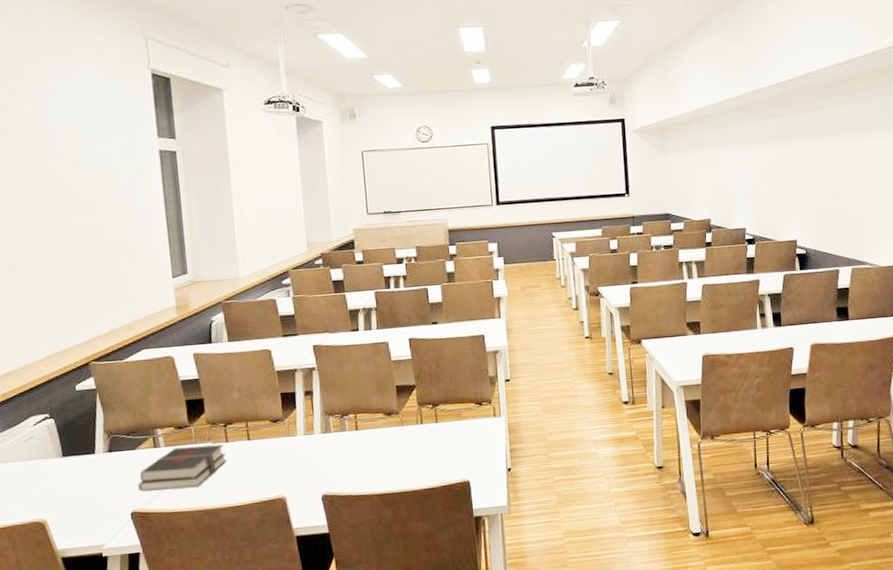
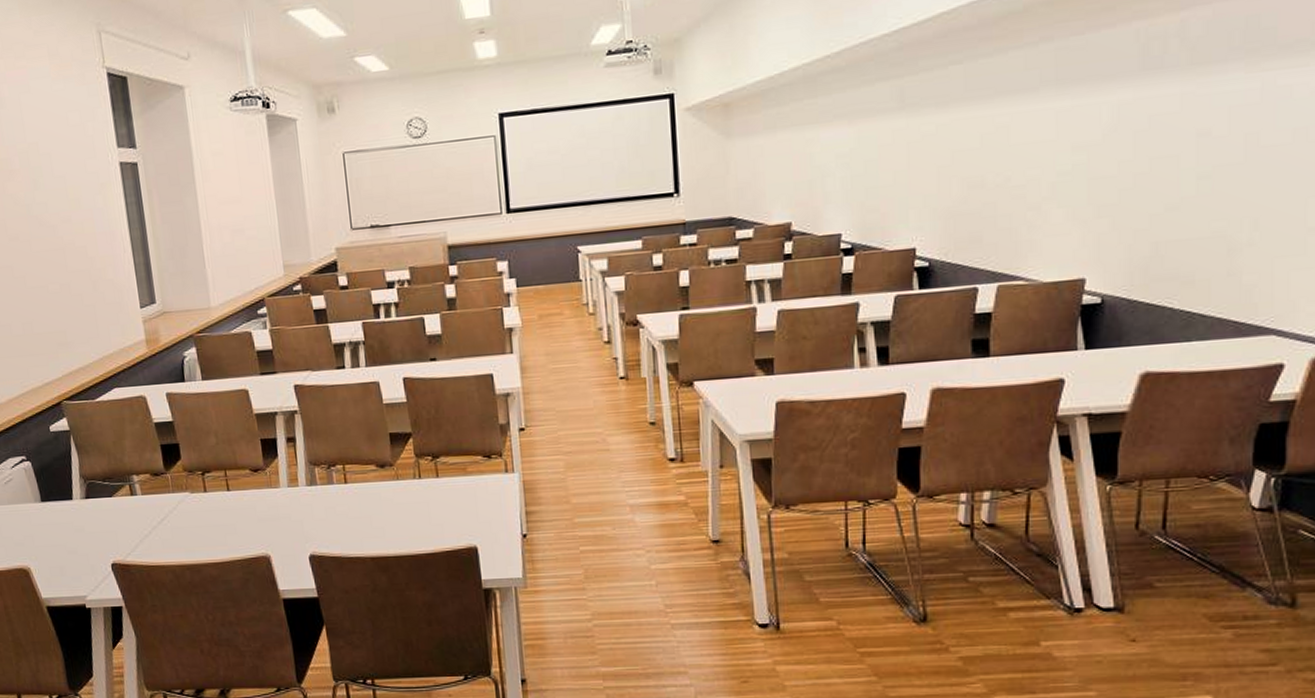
hardback book: present [138,444,227,492] -> none [117,495,207,542]

